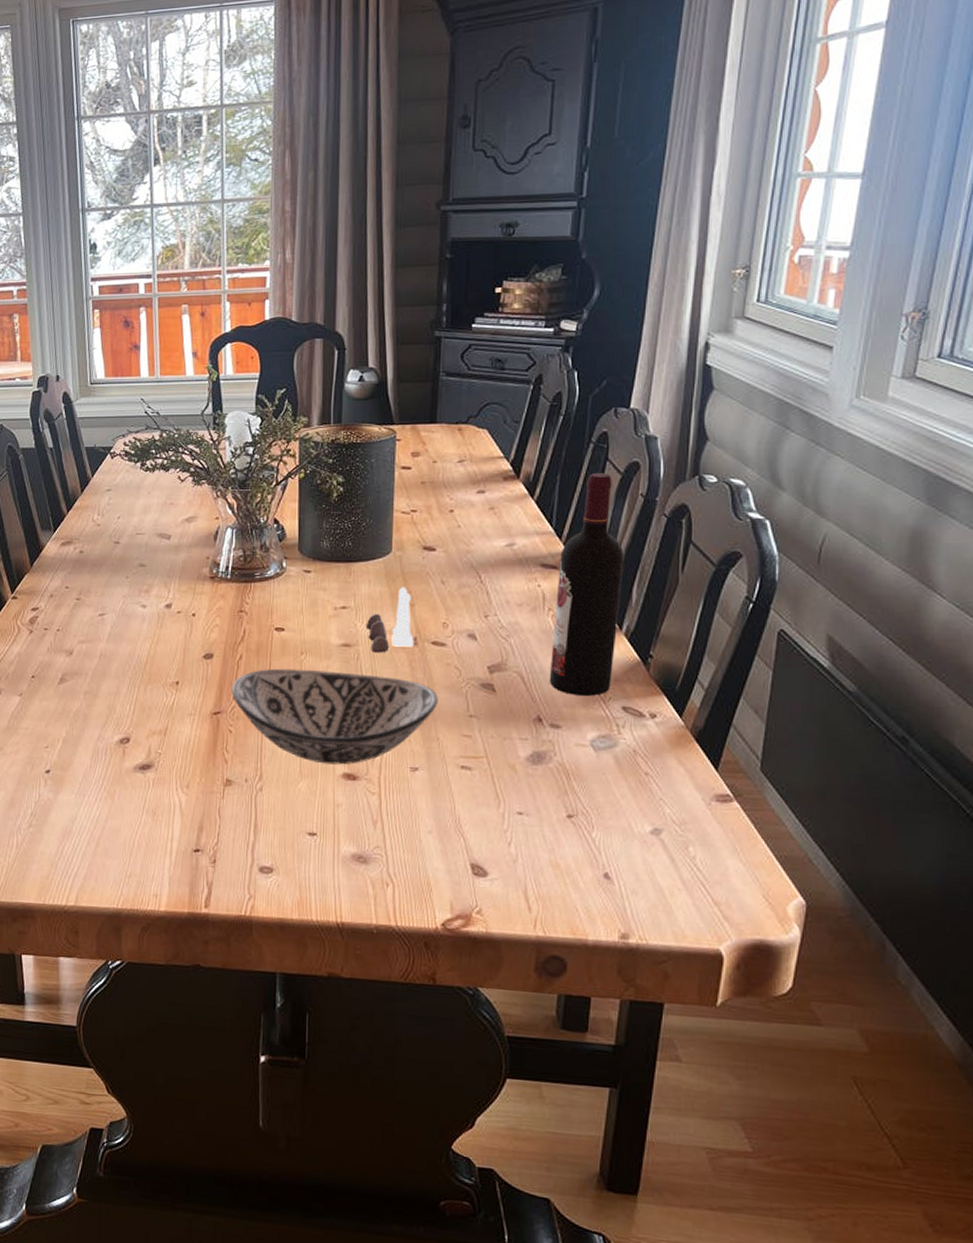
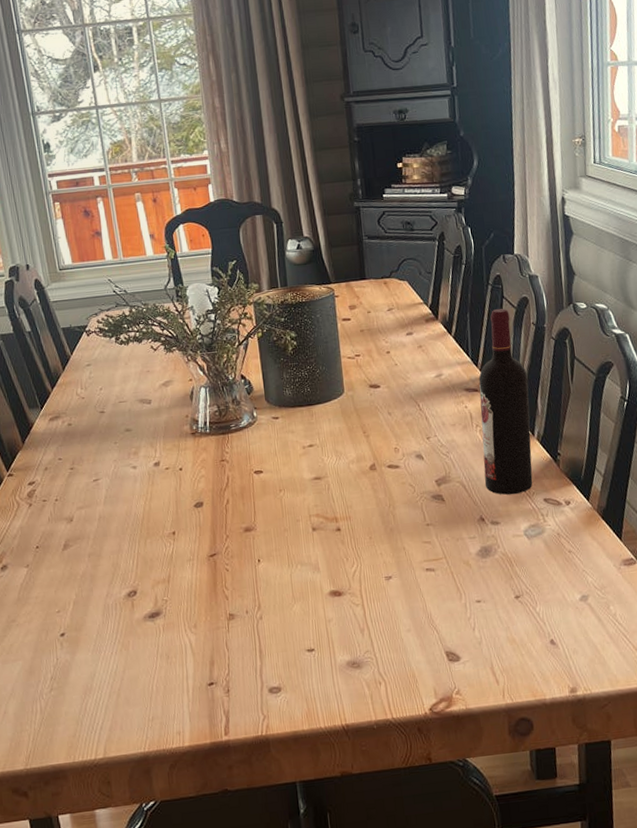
decorative bowl: present [231,668,438,765] -> none [223,501,400,586]
salt and pepper shaker set: present [365,587,414,653] -> none [331,421,373,482]

